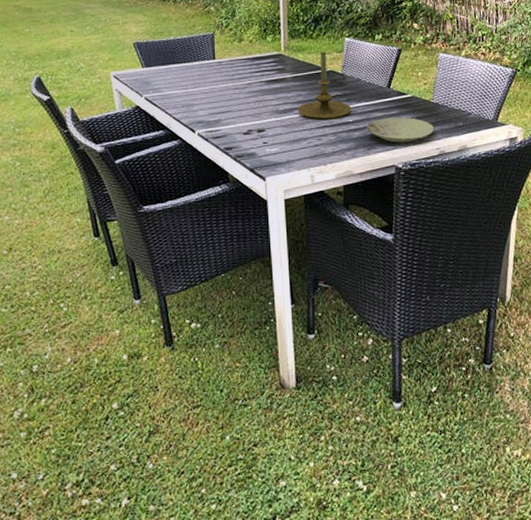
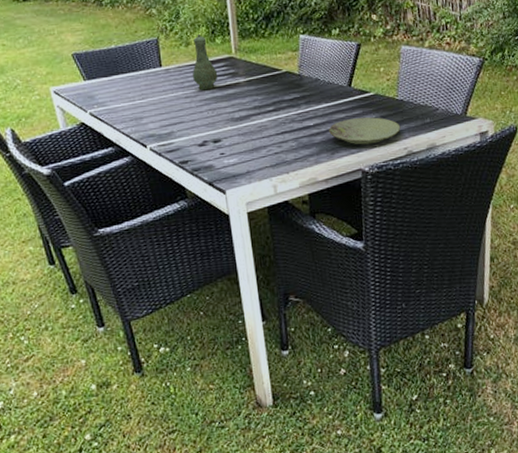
vase: none [243,31,267,83] -> present [193,33,218,91]
candle holder: present [297,52,352,120] -> none [254,51,312,125]

